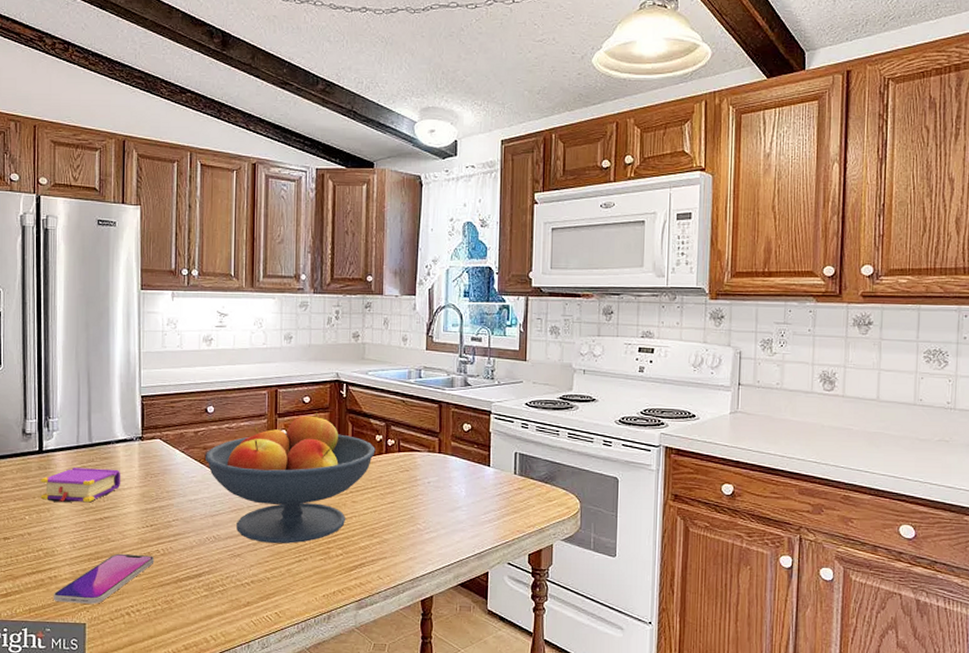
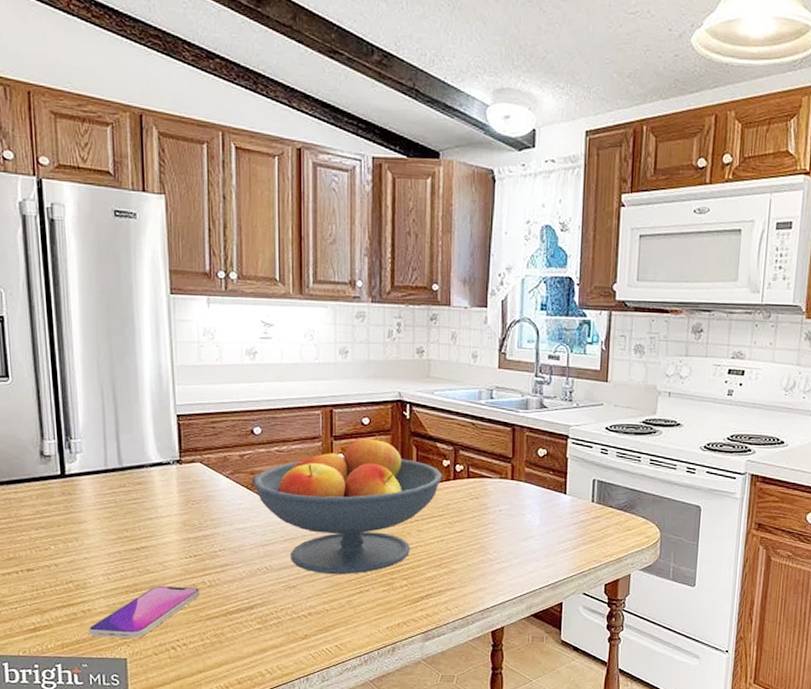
book: present [40,468,121,503] -> none [65,493,159,532]

